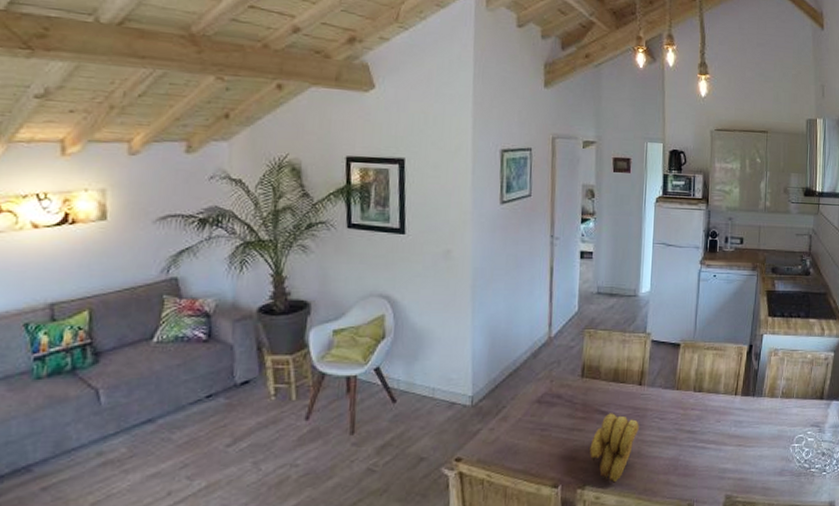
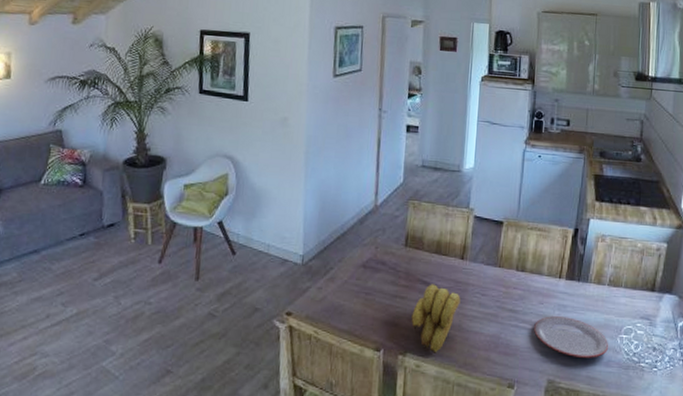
plate: none [712,432,782,471] -> present [534,316,609,358]

